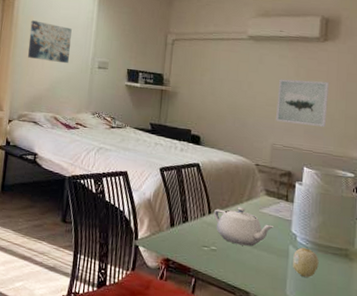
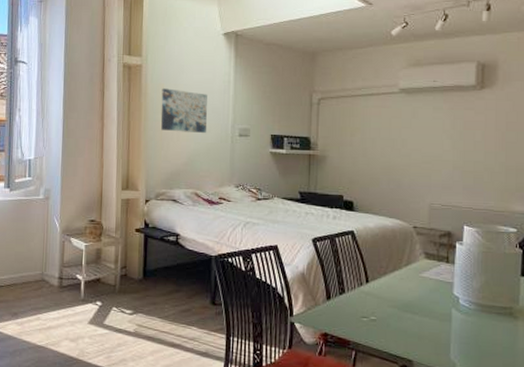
teapot: present [213,207,273,247] -> none [371,273,434,313]
wall art: present [276,79,330,127] -> none [433,132,488,181]
fruit: present [293,247,319,278] -> none [456,309,483,340]

